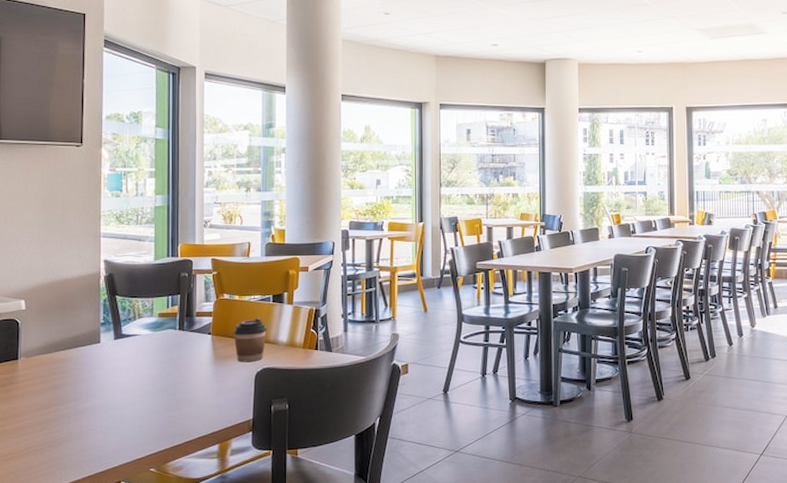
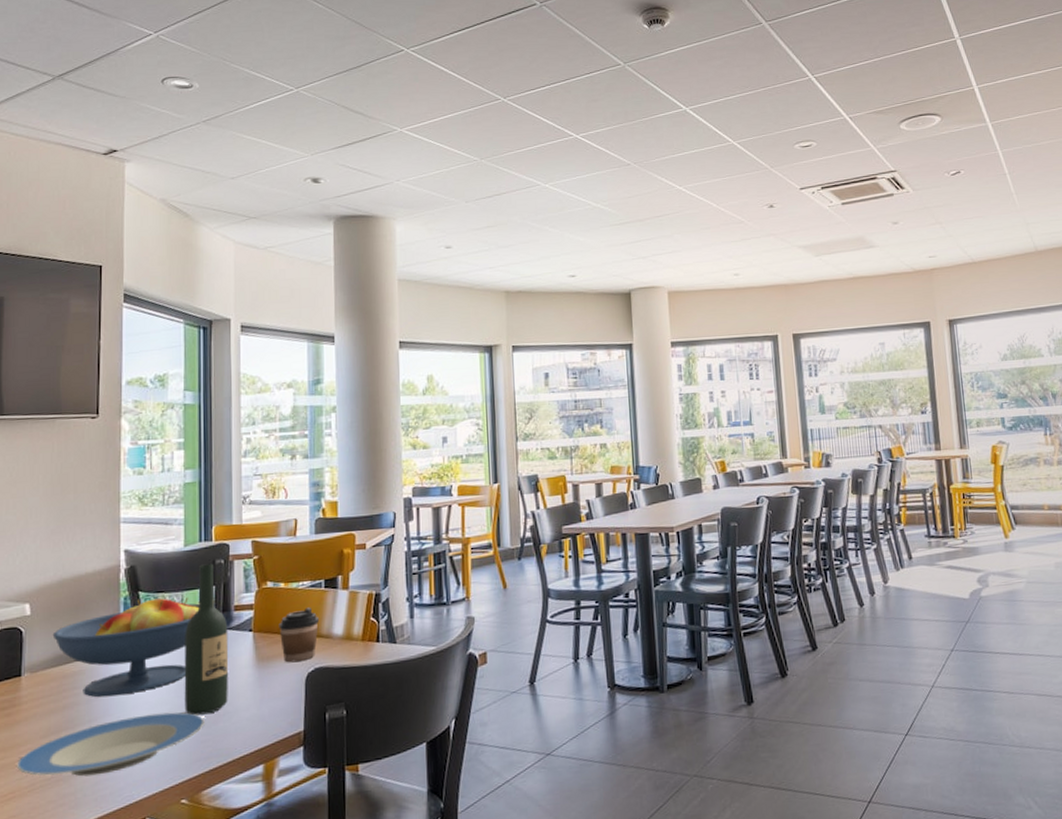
plate: none [14,397,170,445] -> present [16,712,205,777]
fruit bowl: none [44,301,167,381] -> present [52,597,200,698]
wine bottle: none [153,276,191,401] -> present [184,563,229,716]

